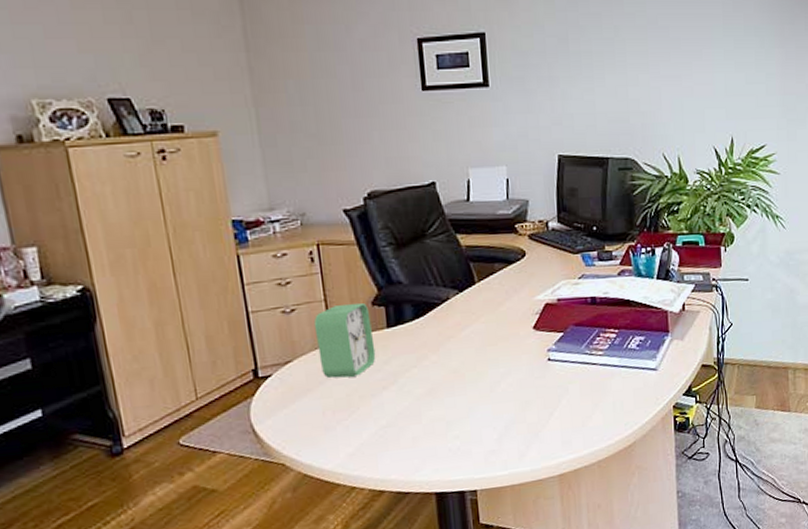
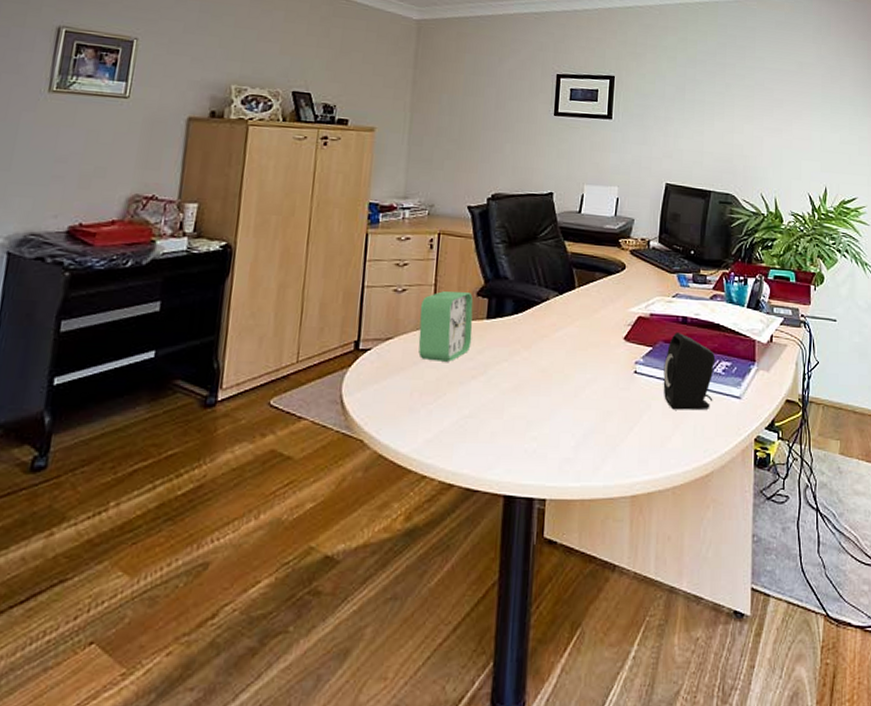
speaker: none [577,314,630,391] -> present [663,332,716,411]

